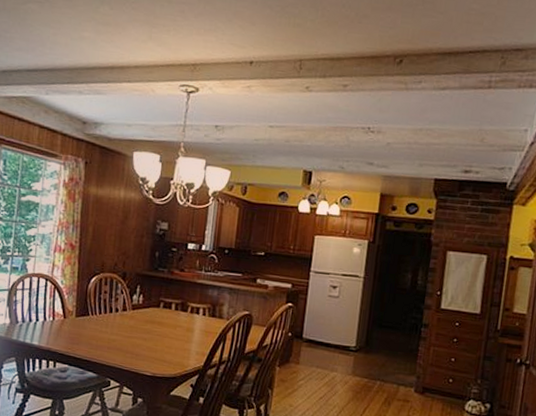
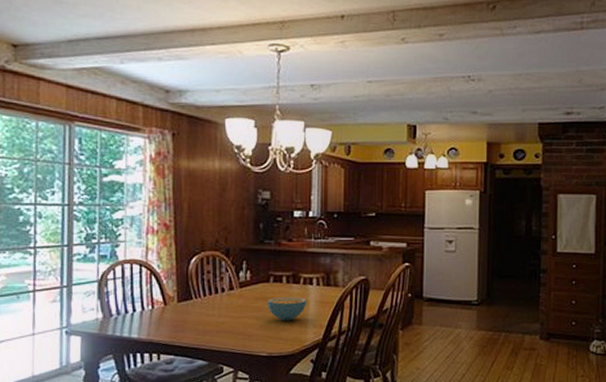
cereal bowl: none [155,322,192,346] -> present [266,296,307,321]

